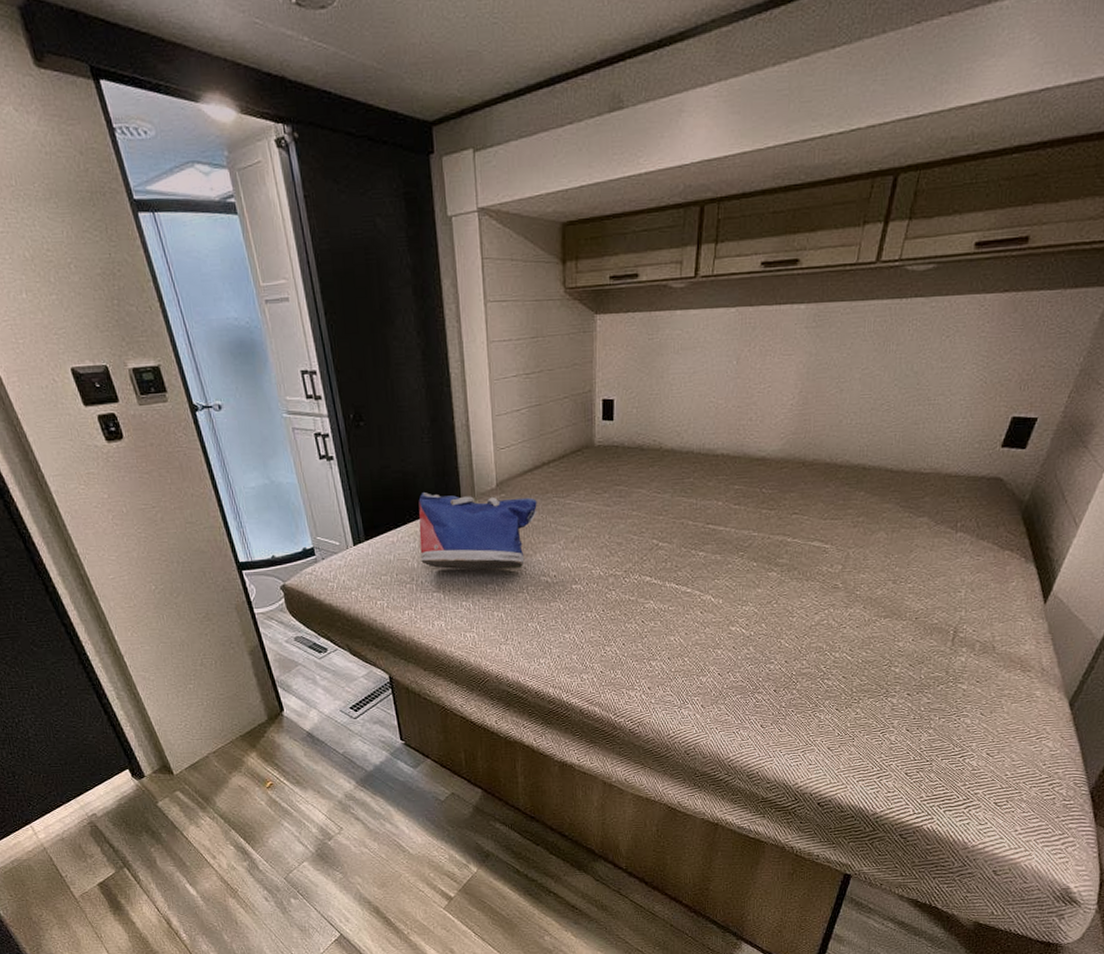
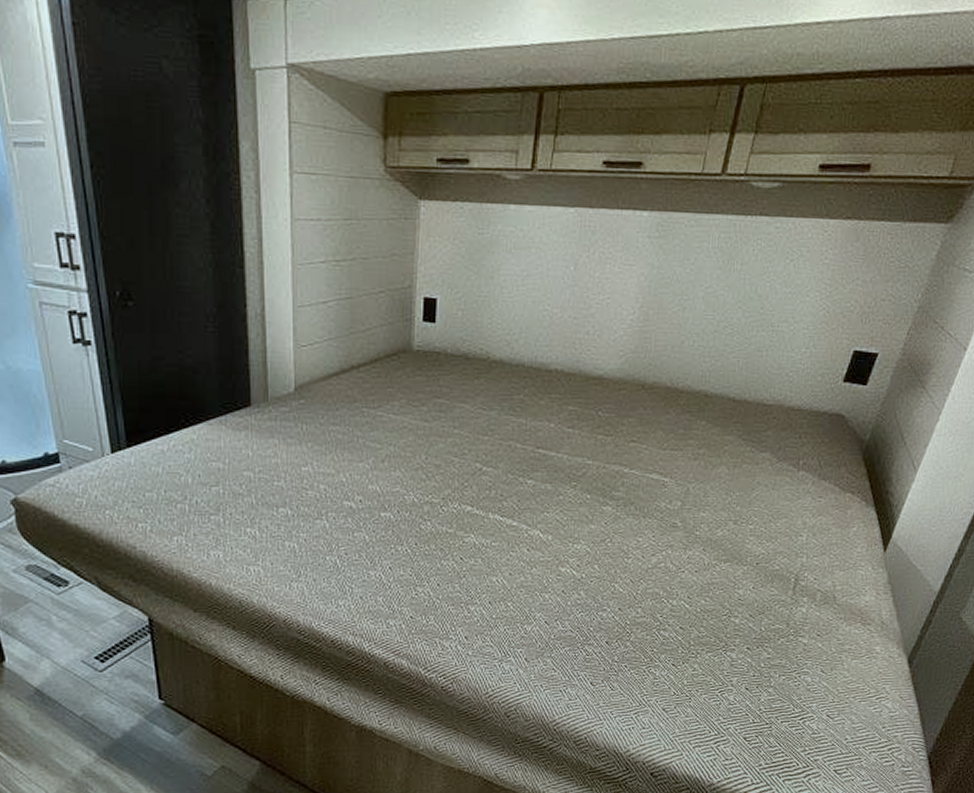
tote bag: present [418,492,537,570] -> none [196,393,343,490]

